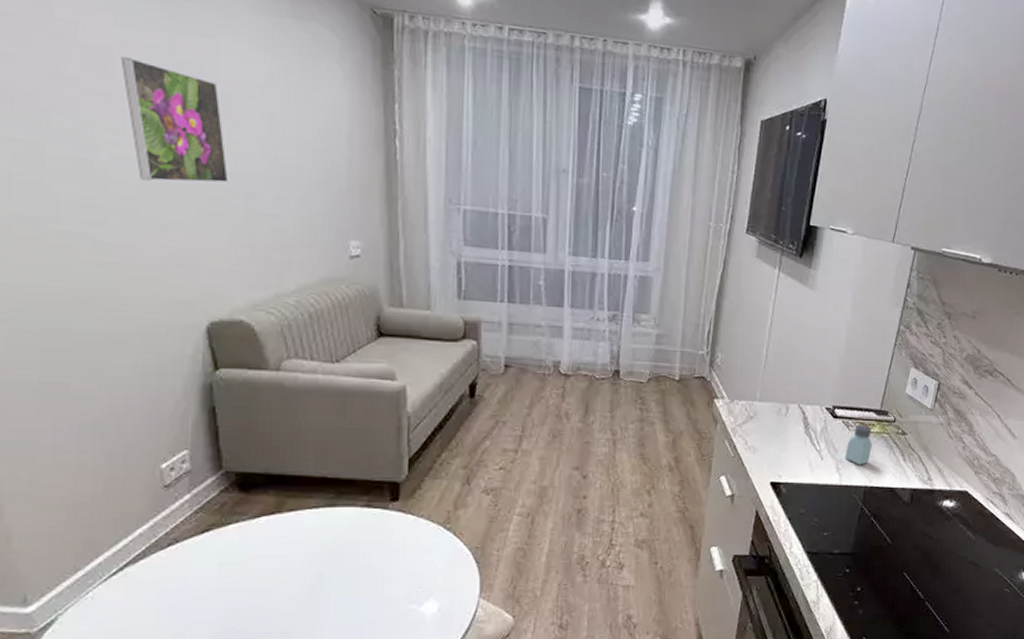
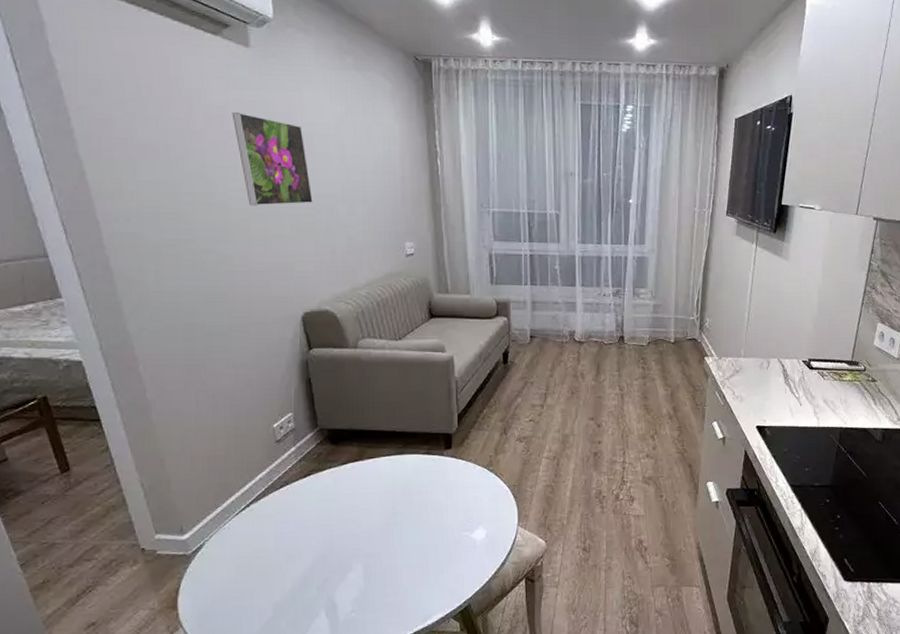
saltshaker: present [845,424,872,465] -> none [821,374,845,410]

